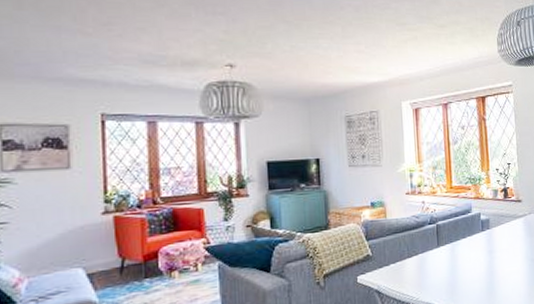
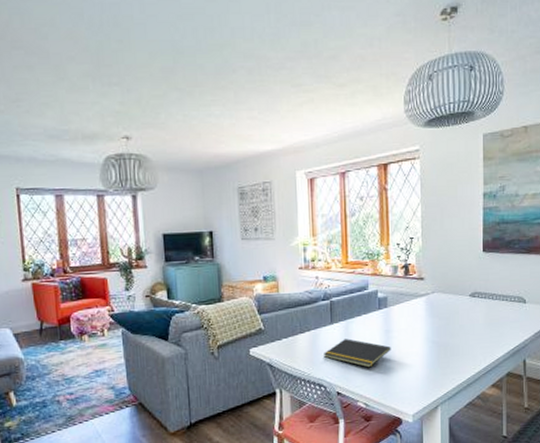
notepad: none [431,261,495,289] -> present [324,339,391,368]

